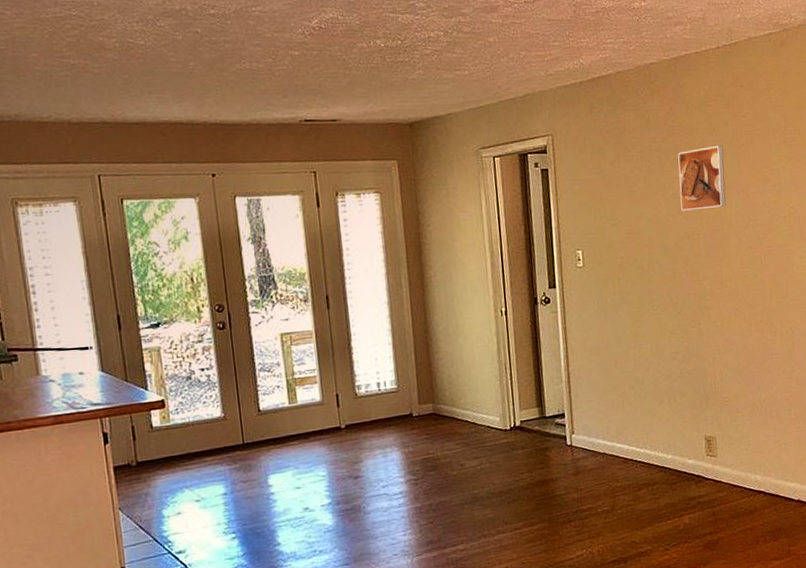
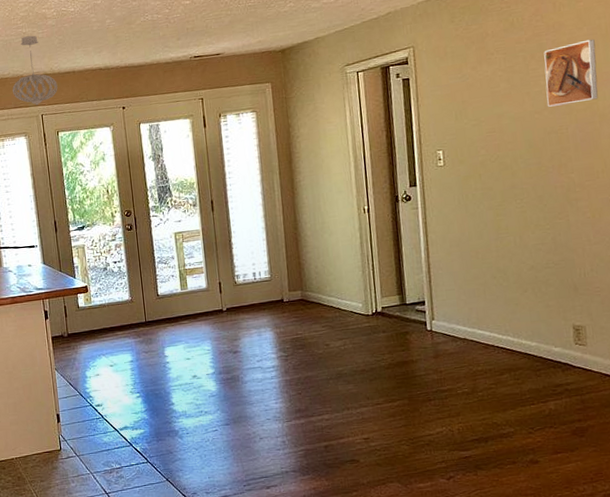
pendant light: none [55,69,122,162] -> present [12,35,58,105]

